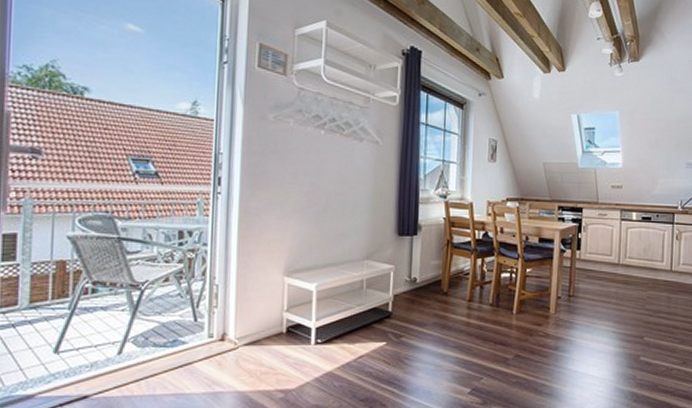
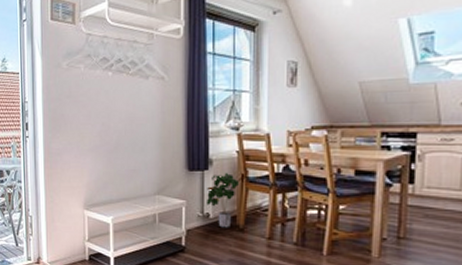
potted plant: none [415,237,444,292] -> present [207,172,239,228]

